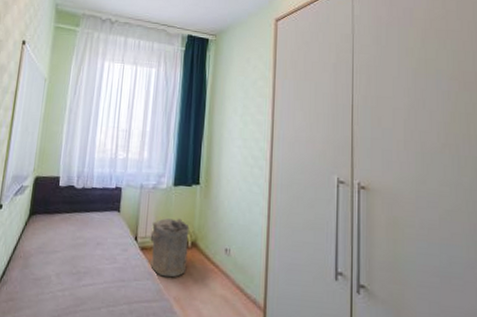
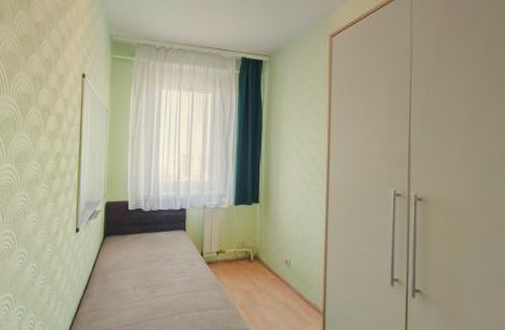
laundry hamper: present [149,218,190,278] -> none [214,234,251,288]

